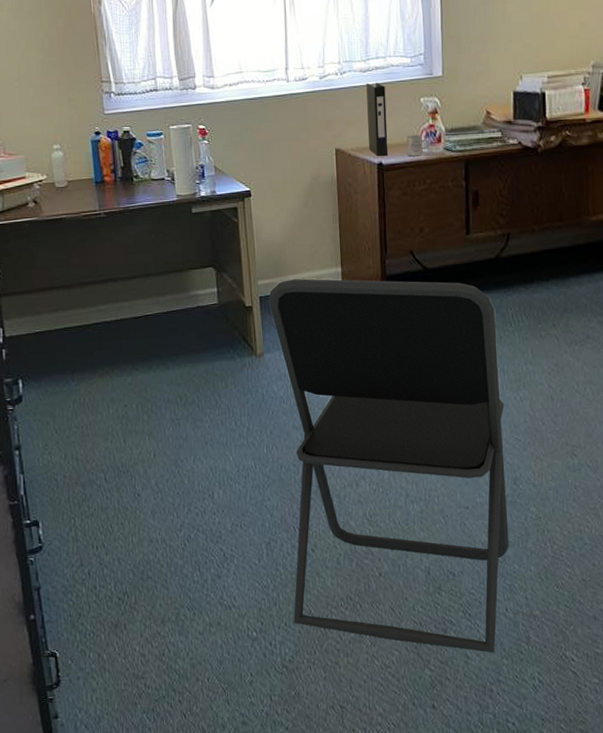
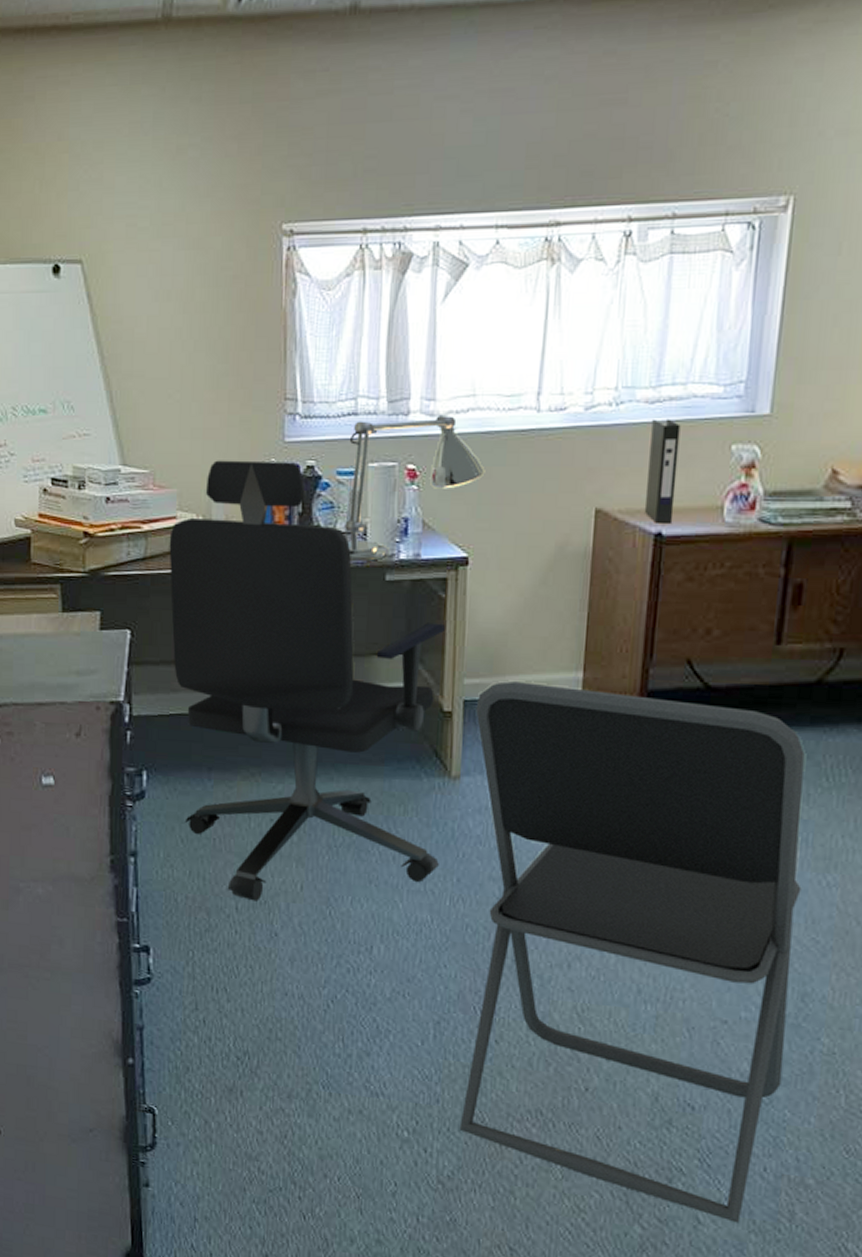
office chair: none [21,129,256,471] -> present [169,460,445,901]
desk lamp: none [154,88,254,201] -> present [344,416,484,563]
mug: present [406,135,430,157] -> none [700,497,737,527]

